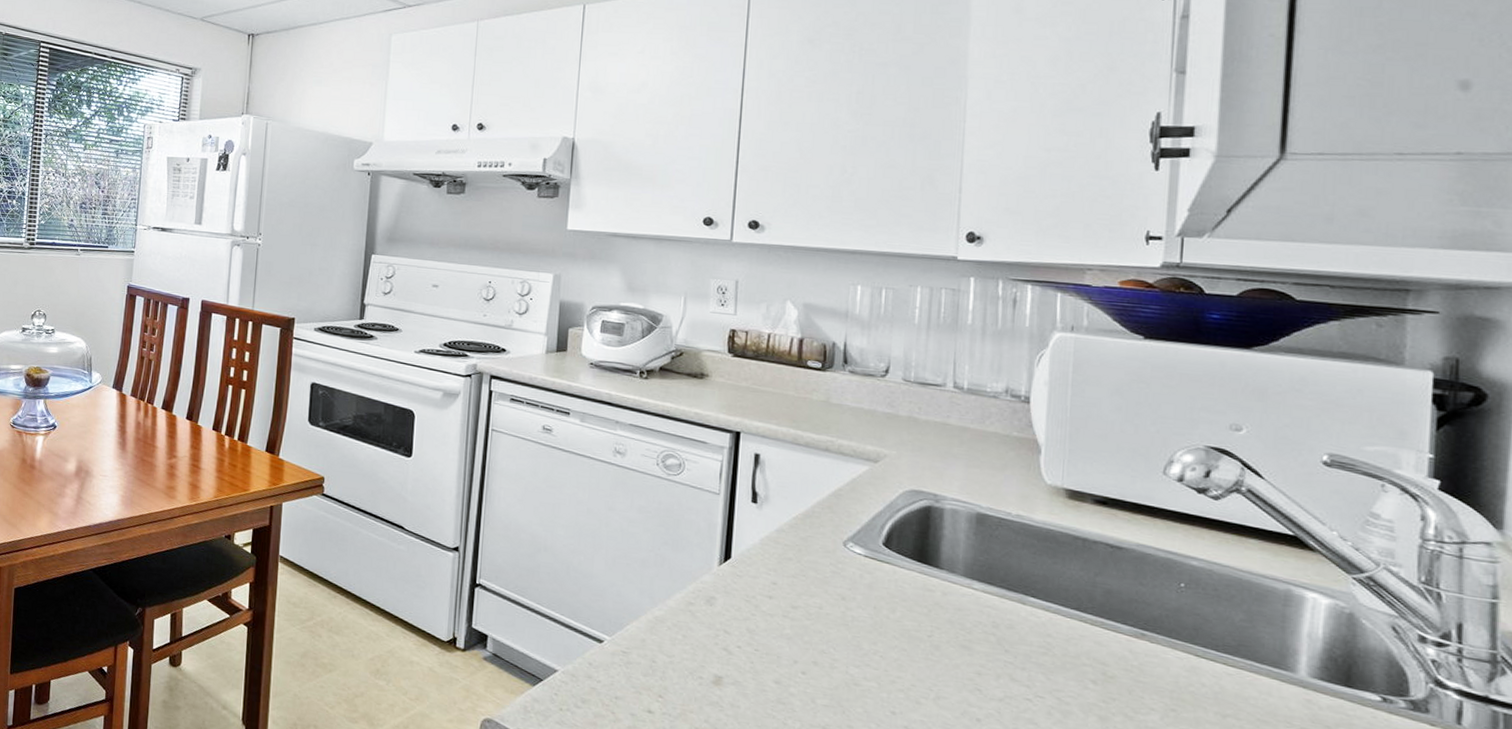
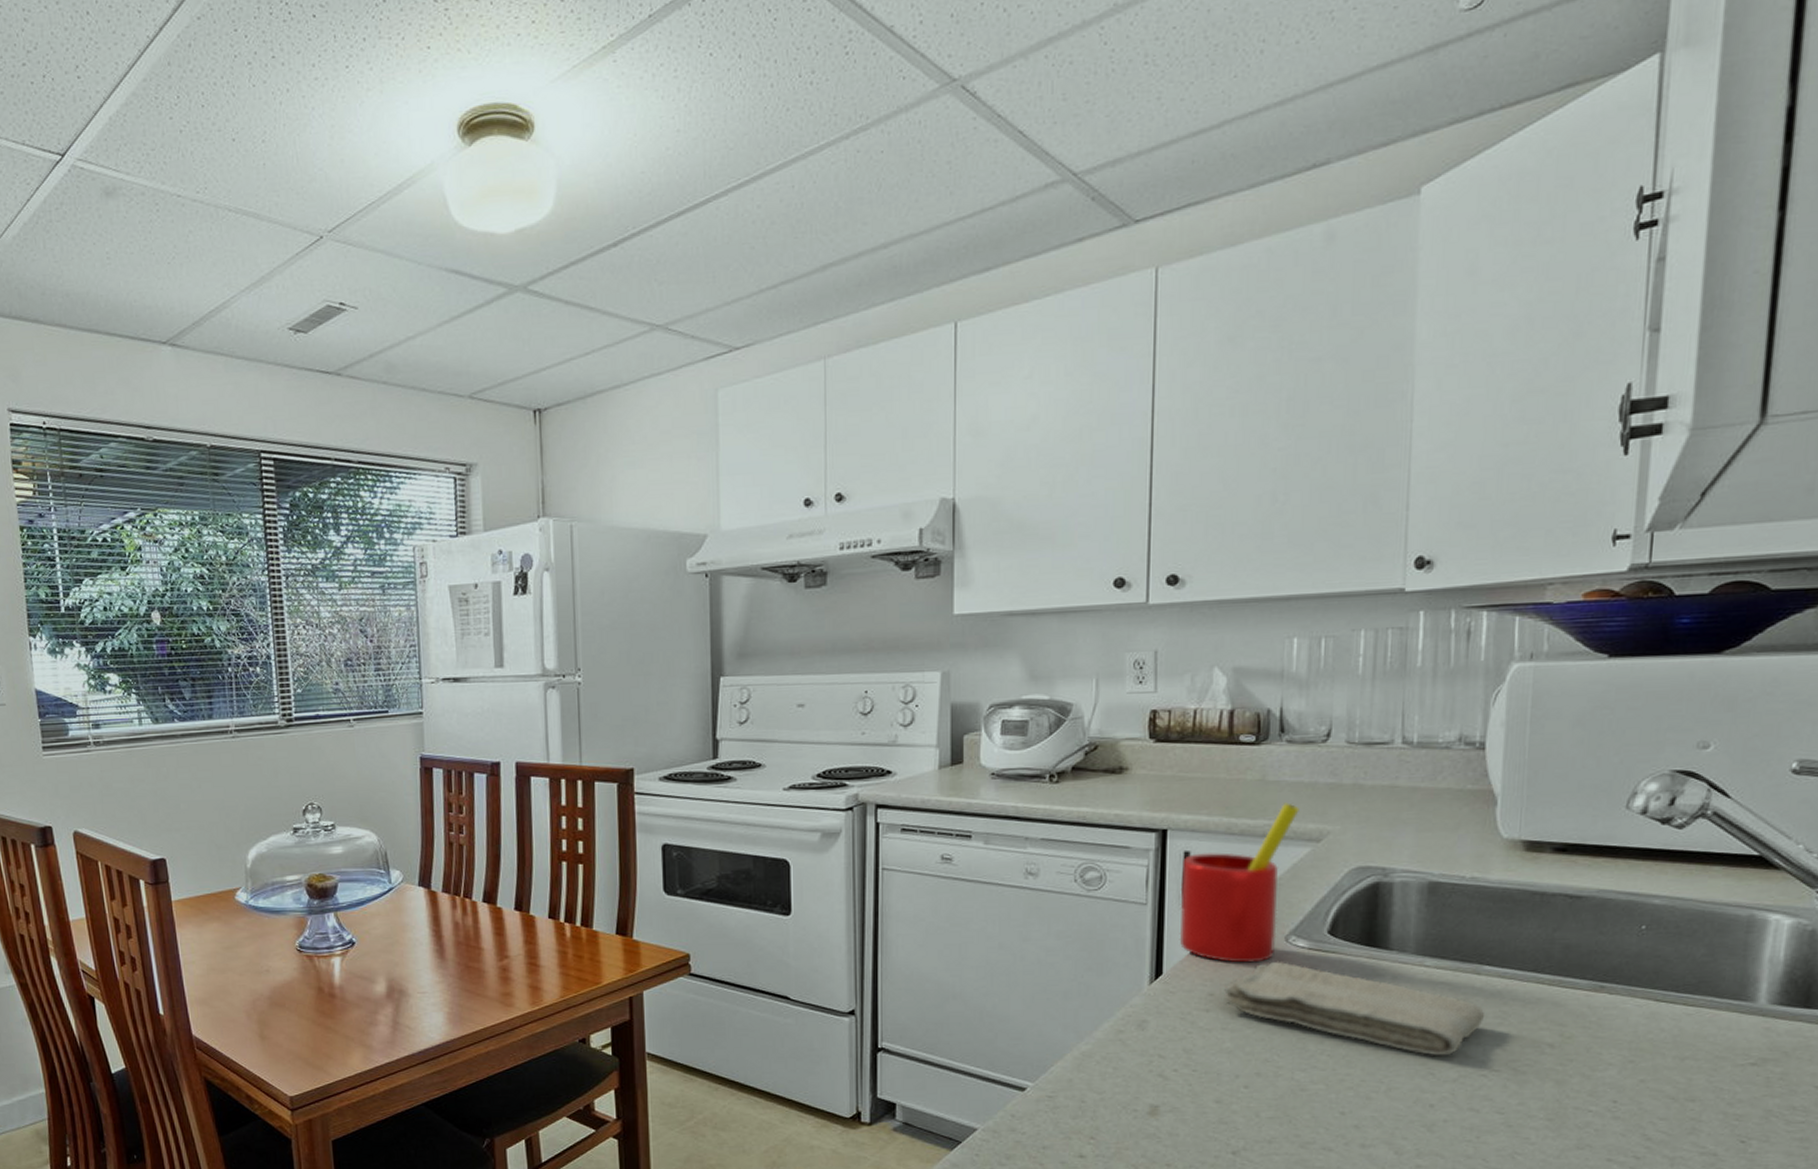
straw: none [747,424,859,561] -> present [1179,803,1299,963]
washcloth: none [786,562,1030,676] -> present [1224,961,1485,1056]

